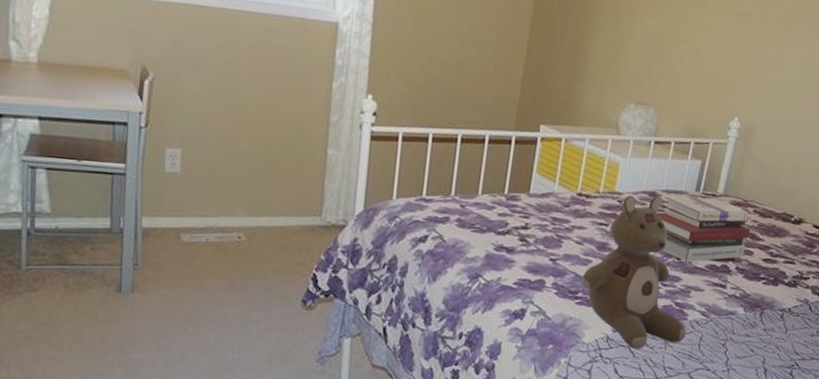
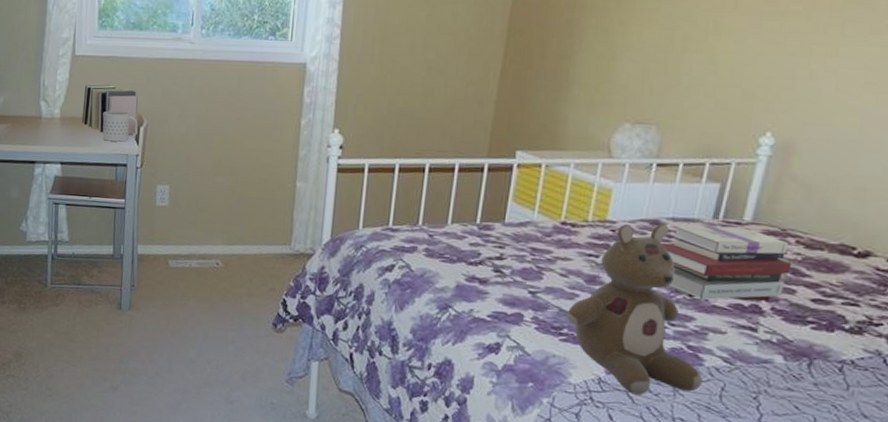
books: none [66,25,142,88] -> present [81,84,138,134]
mug: none [95,58,142,97] -> present [102,110,138,142]

